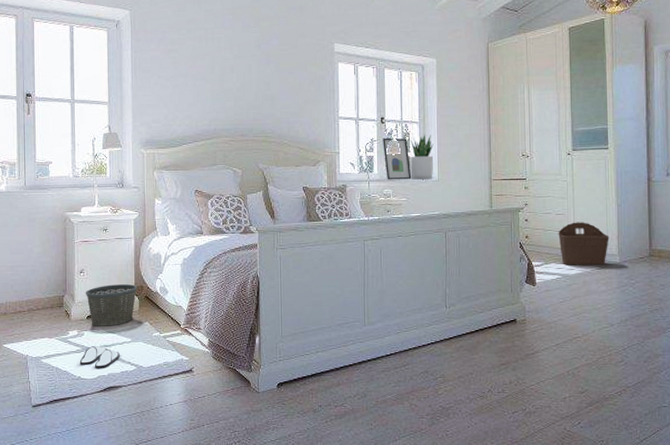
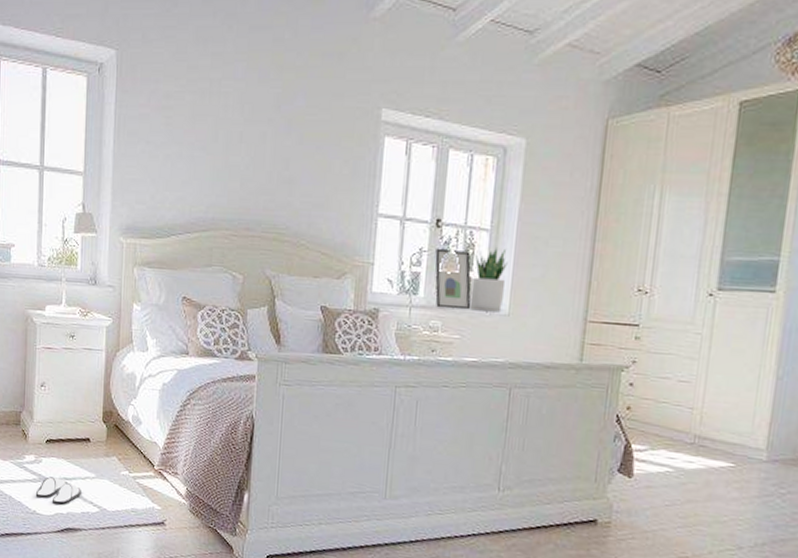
basket: present [85,284,138,326] -> none [45,404,107,456]
wicker basket: present [558,222,609,265] -> none [676,395,756,462]

